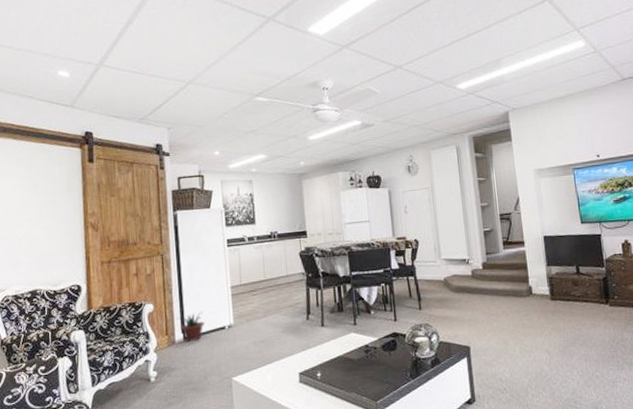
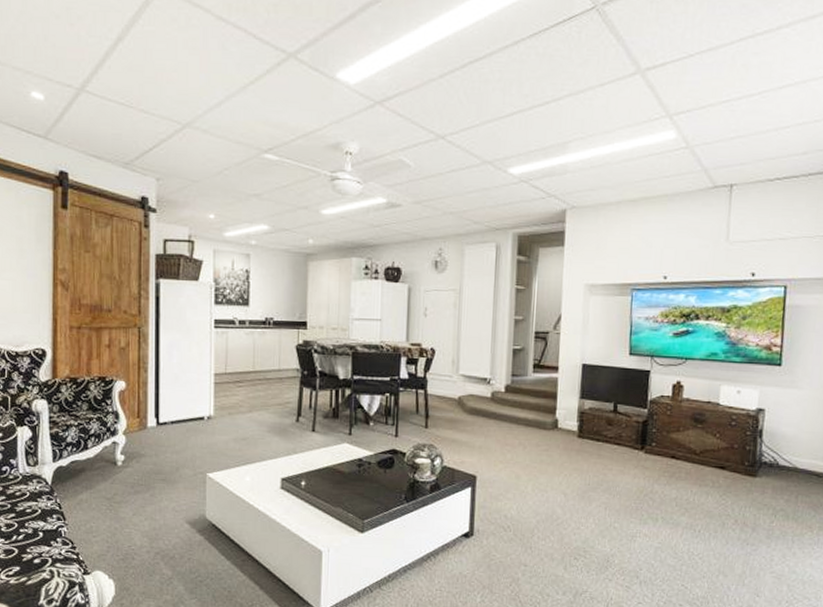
potted plant: present [176,311,204,342] -> none [149,397,181,429]

